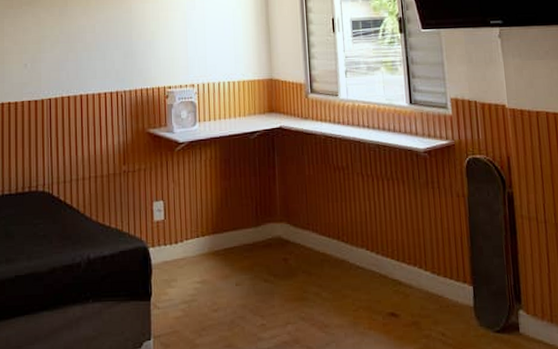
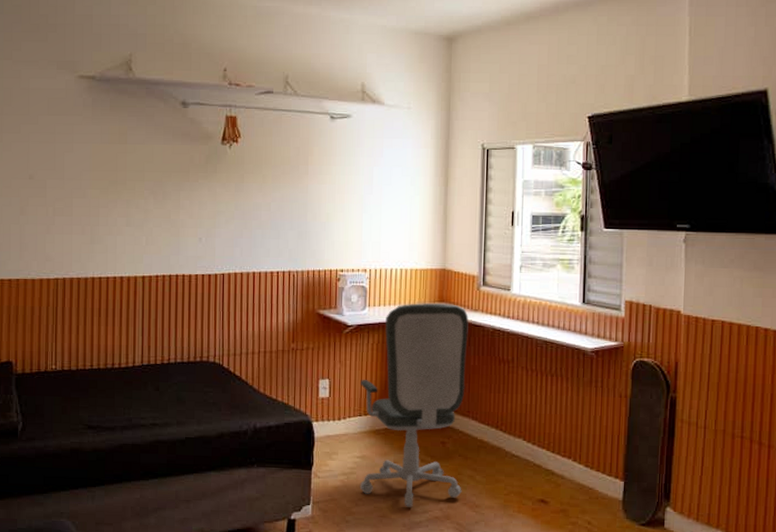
office chair: none [195,113,309,334] -> present [359,303,469,507]

